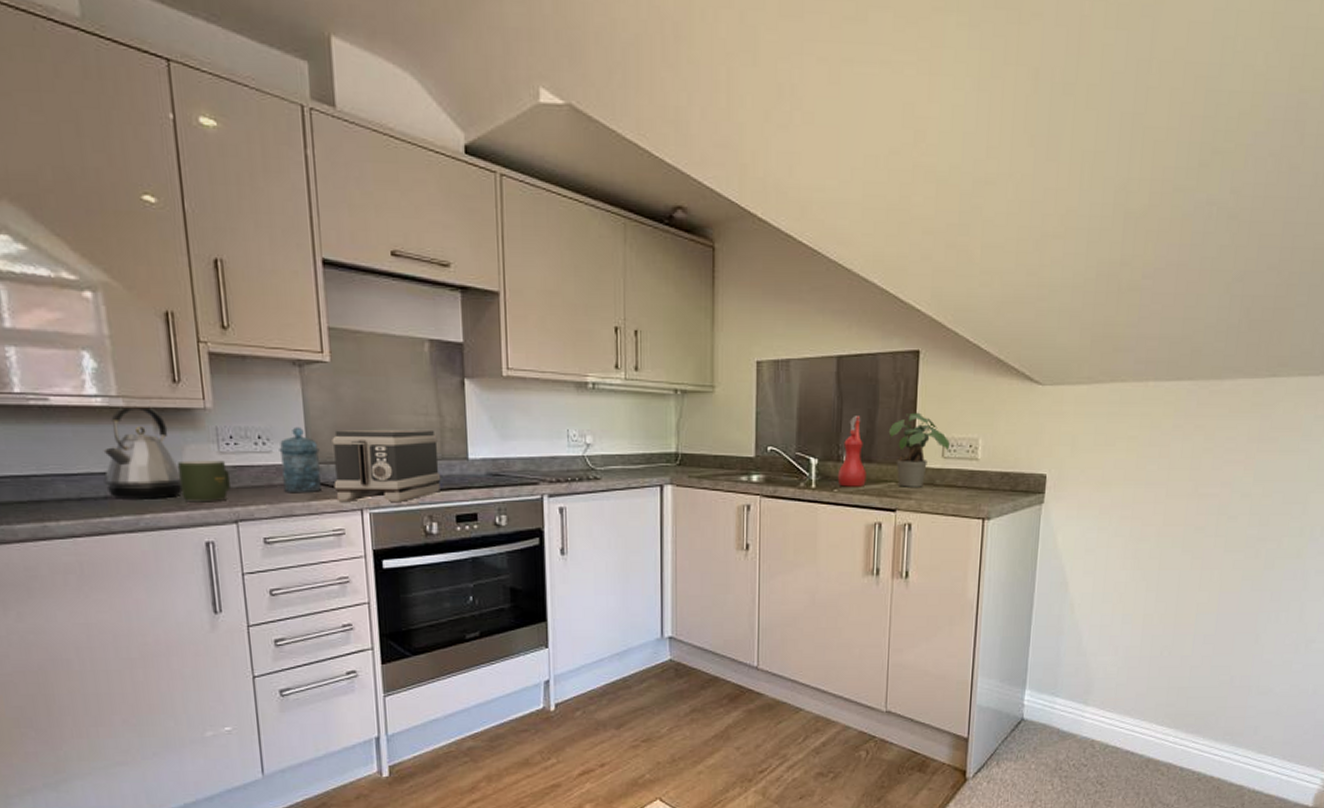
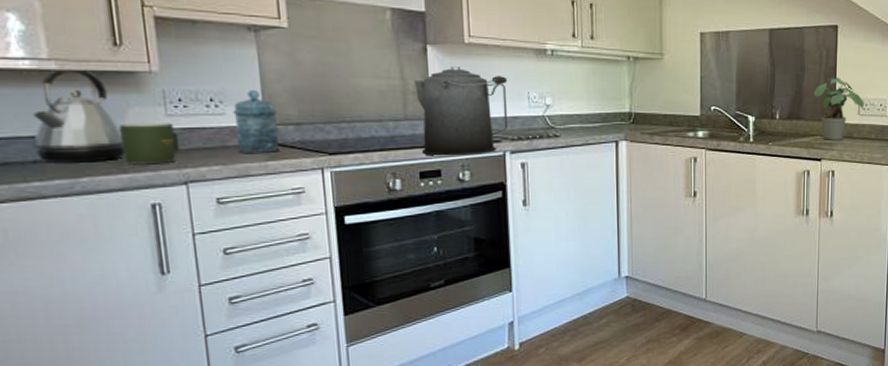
toaster: present [332,429,441,503] -> none [290,92,404,162]
cooking pot: none [452,402,547,499] -> present [415,67,509,156]
spray bottle: present [837,416,866,487] -> none [772,80,796,141]

